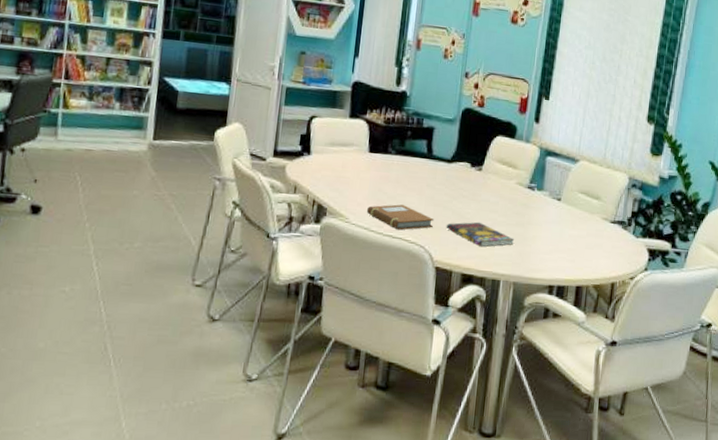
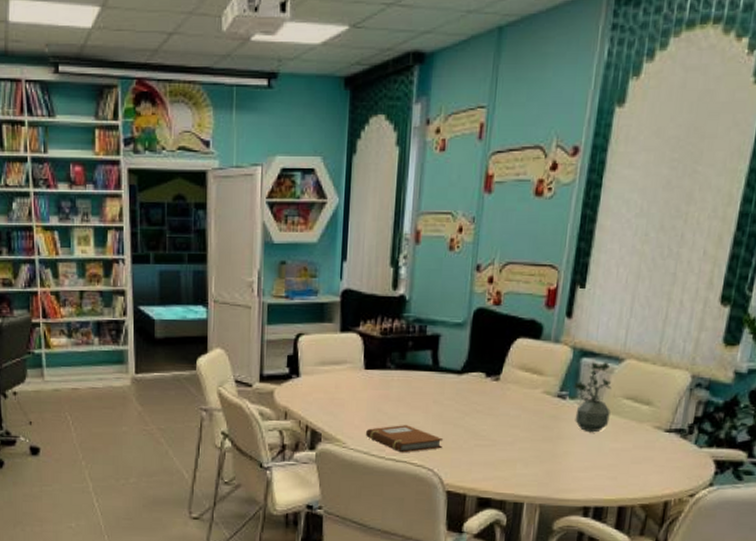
book: present [446,222,514,247] -> none [457,439,540,467]
potted plant: none [540,160,570,220] -> present [572,362,612,433]

